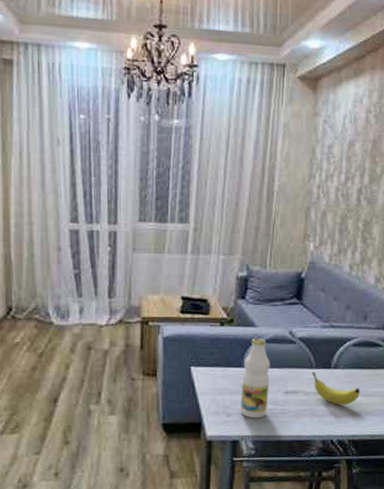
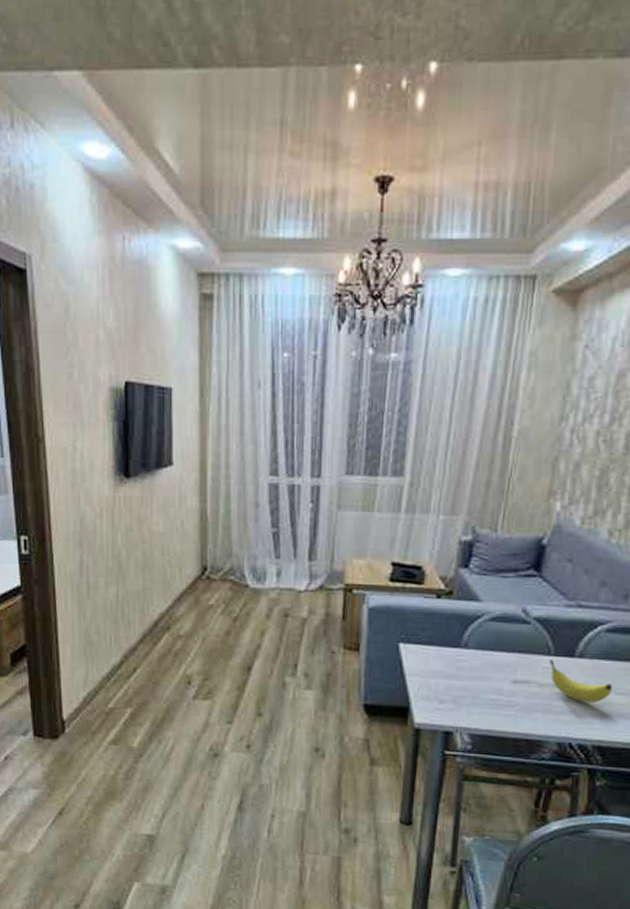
bottle: present [240,338,270,419] -> none [456,614,496,709]

